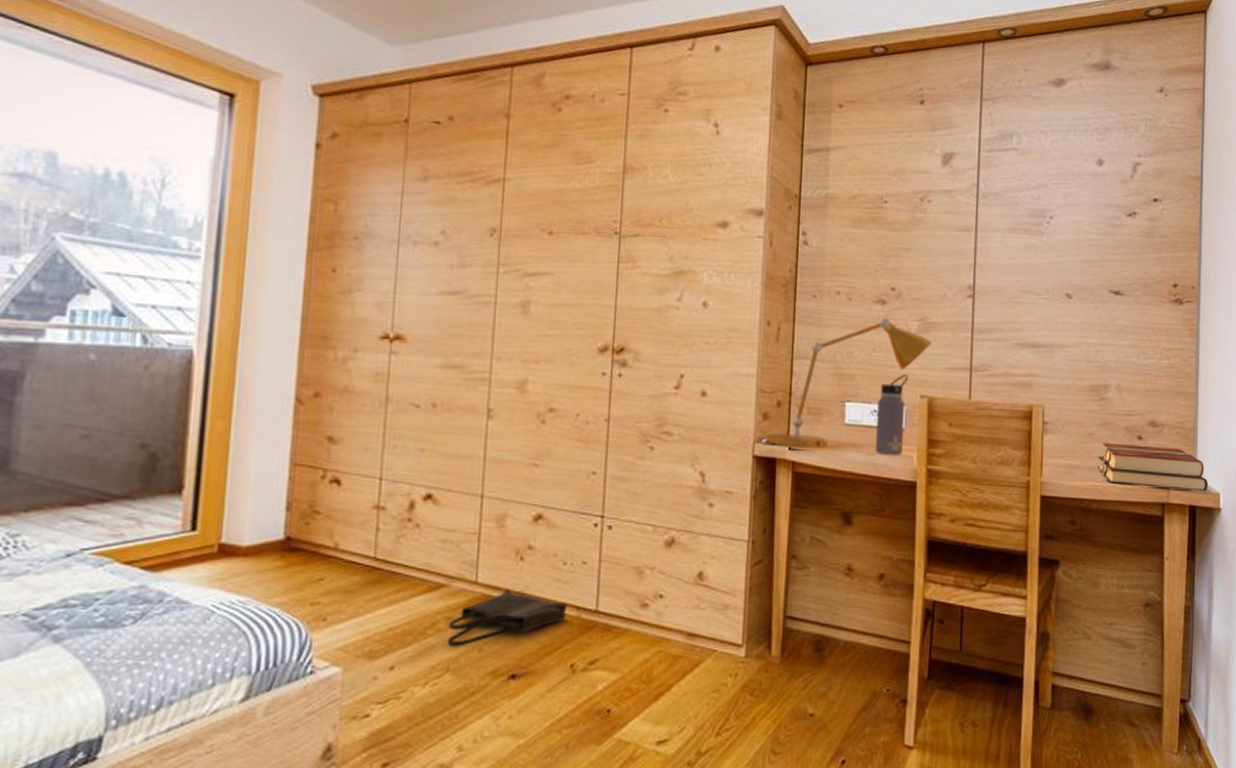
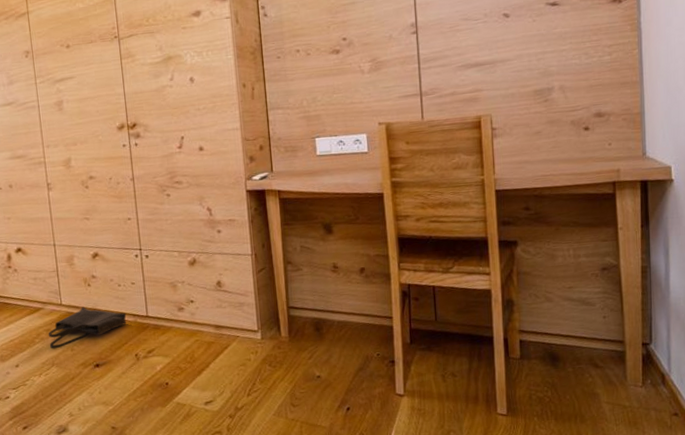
desk lamp: present [762,318,933,449] -> none [252,64,384,182]
water bottle: present [876,373,909,457] -> none [342,107,369,176]
books: present [1097,442,1209,491] -> none [546,132,659,172]

